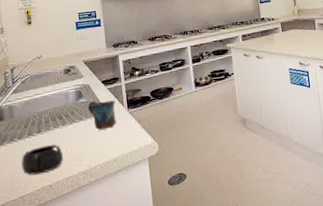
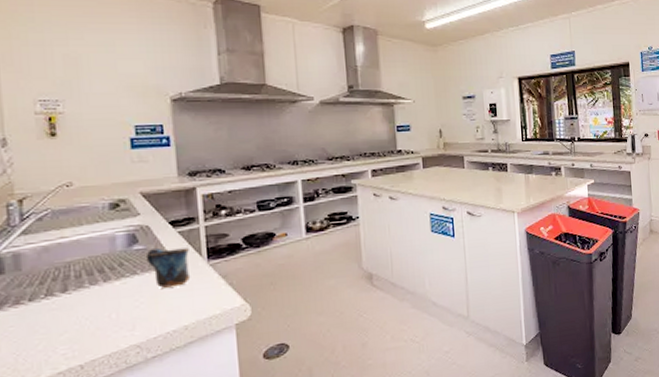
mug: present [21,145,64,175] -> none [33,308,105,352]

